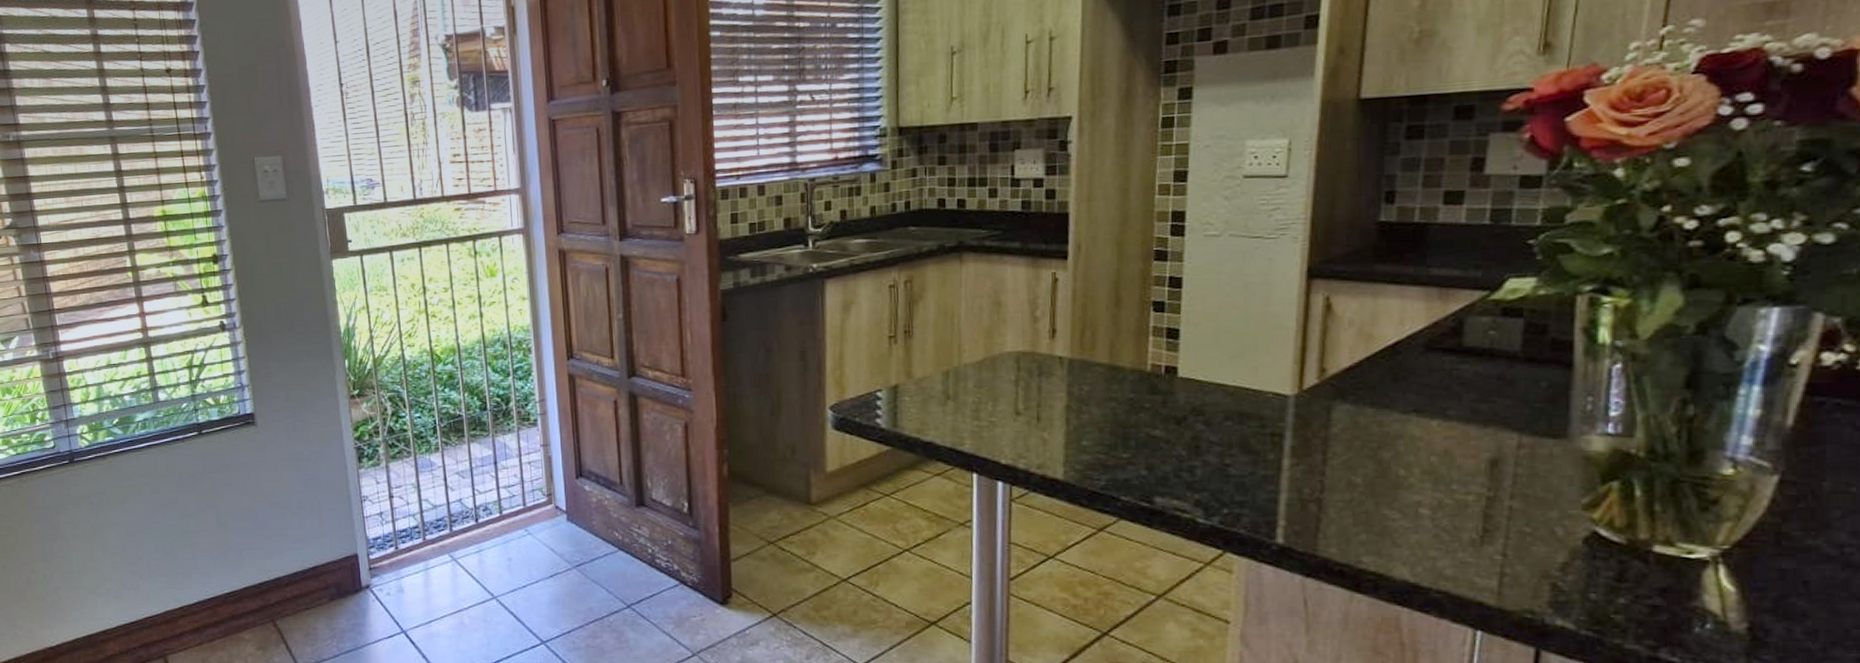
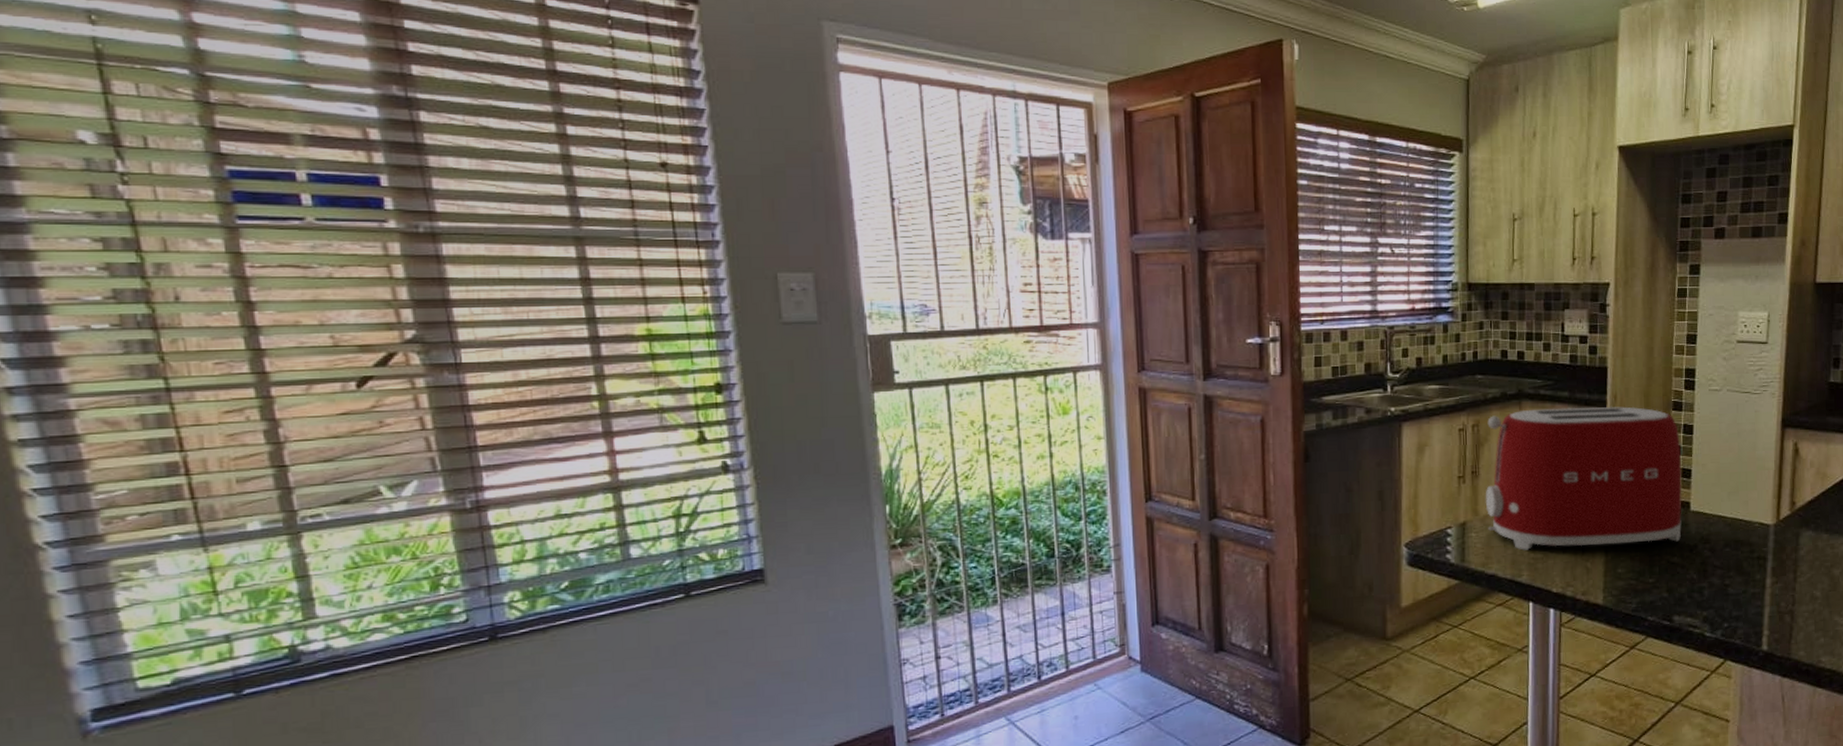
toaster: none [920,257,1168,417] -> present [1485,406,1683,550]

